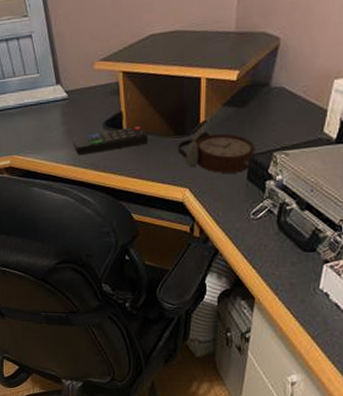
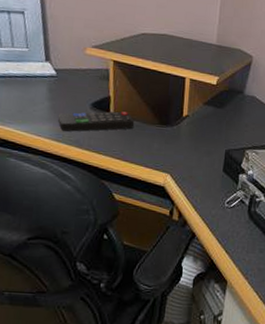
alarm clock: present [177,131,257,173] -> none [161,123,232,164]

